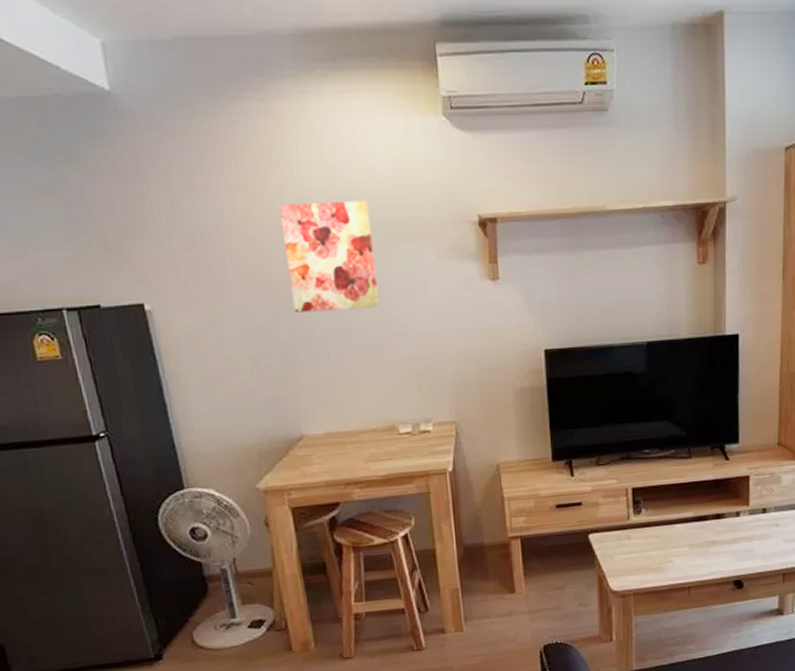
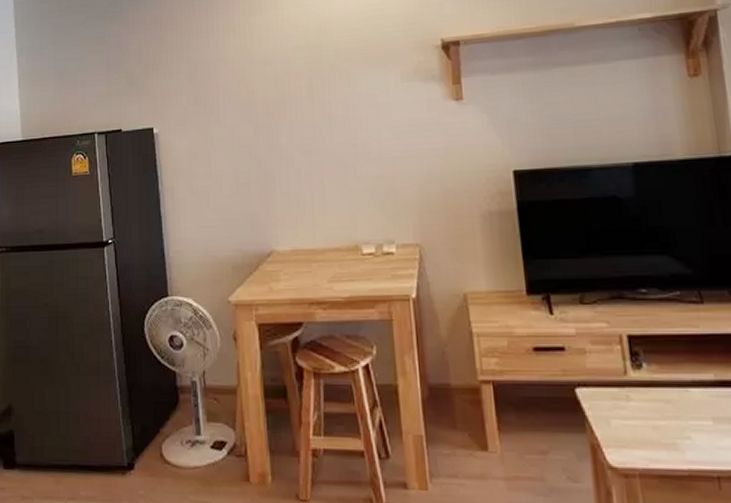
wall art: present [279,200,380,313] -> none [264,32,347,134]

